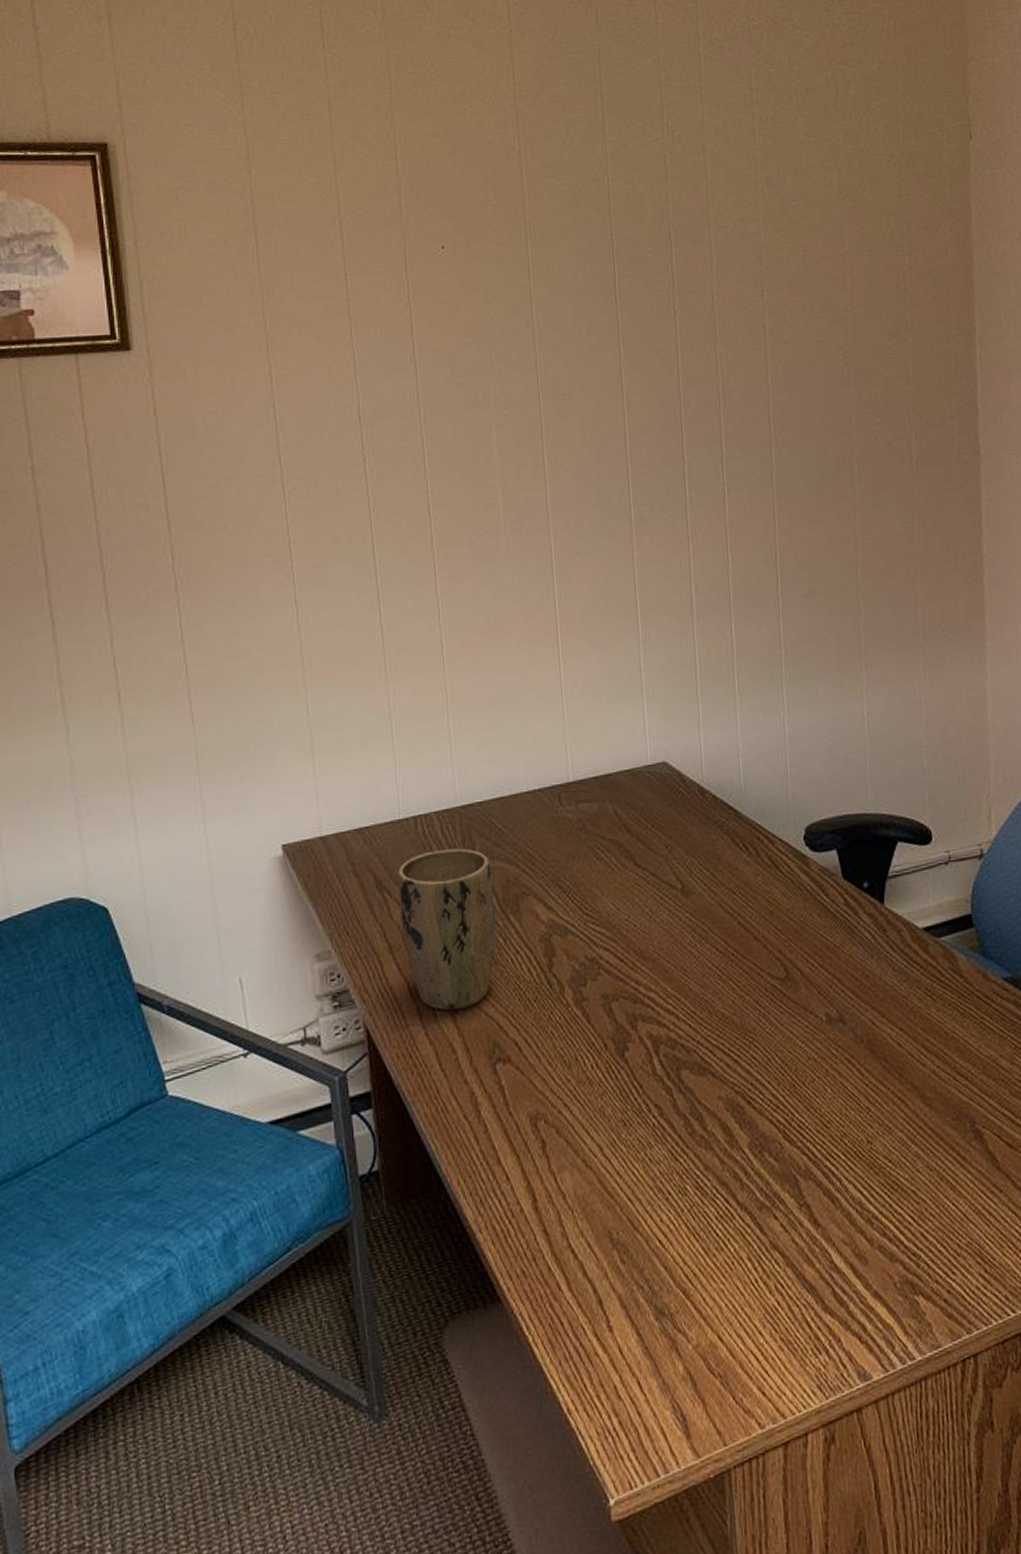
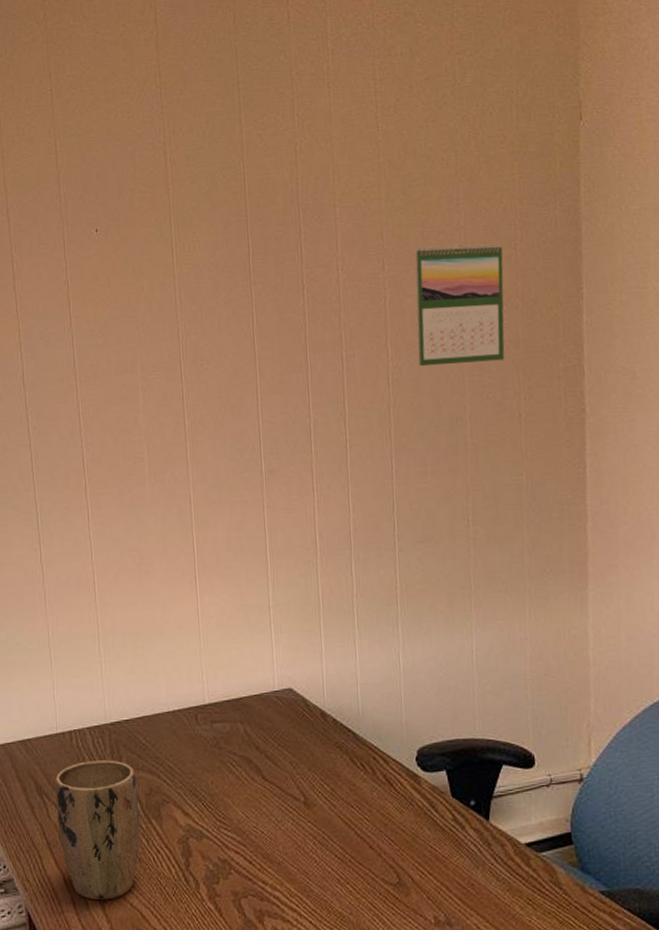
calendar: none [796,268,894,404] -> present [415,242,505,367]

